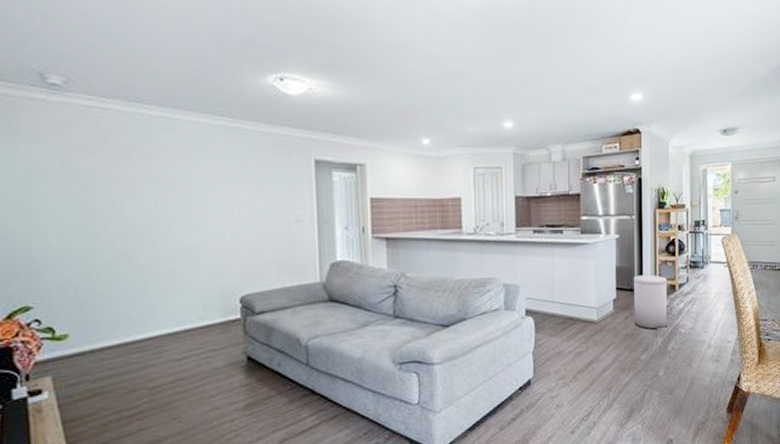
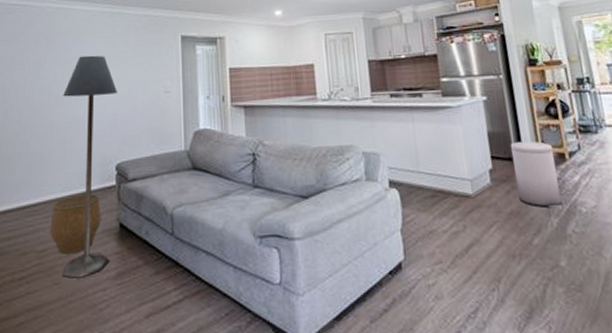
basket: none [162,328,226,389] -> present [50,194,102,254]
floor lamp: none [168,176,238,412] -> present [63,55,117,278]

